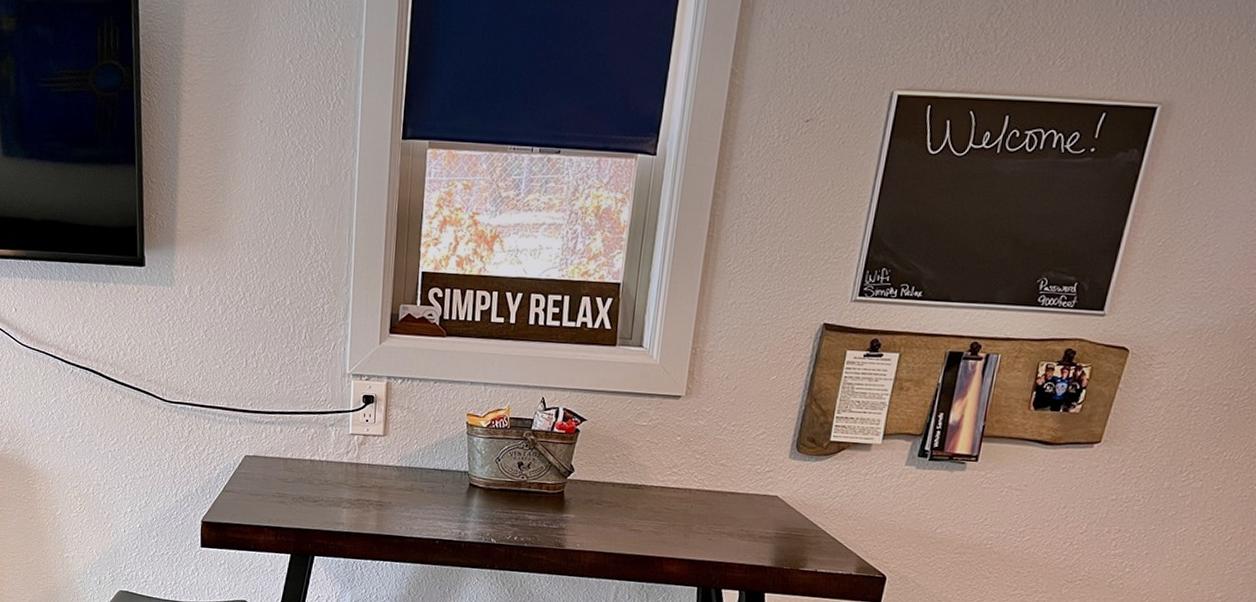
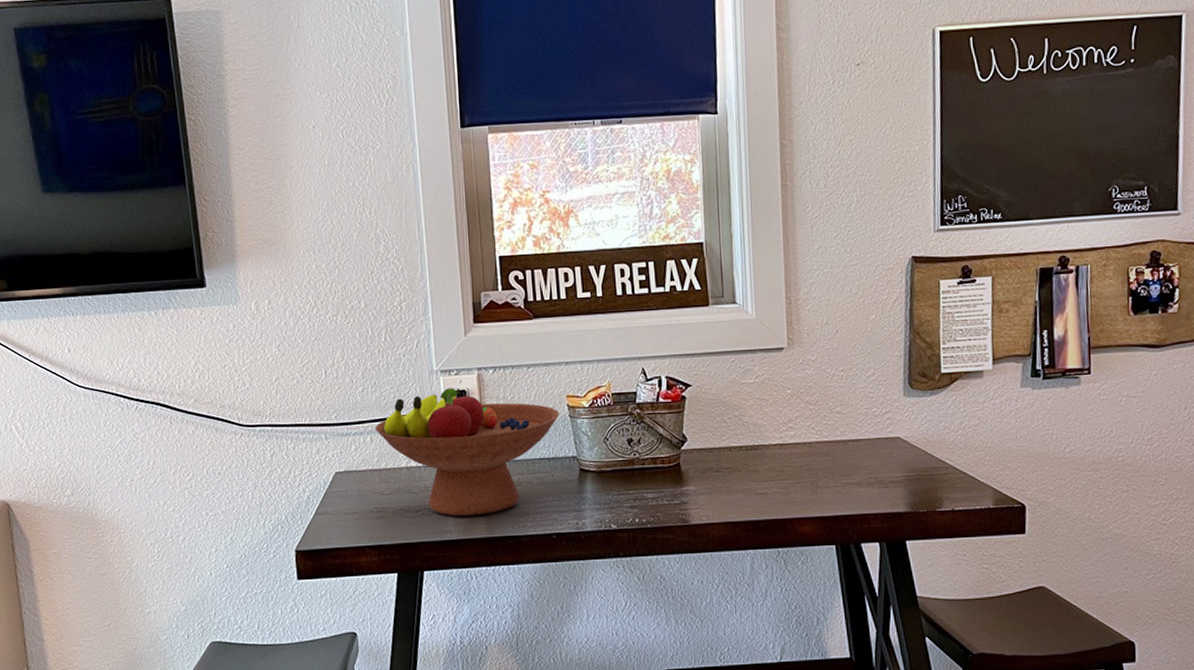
fruit bowl: none [286,392,458,513] -> present [375,388,559,516]

